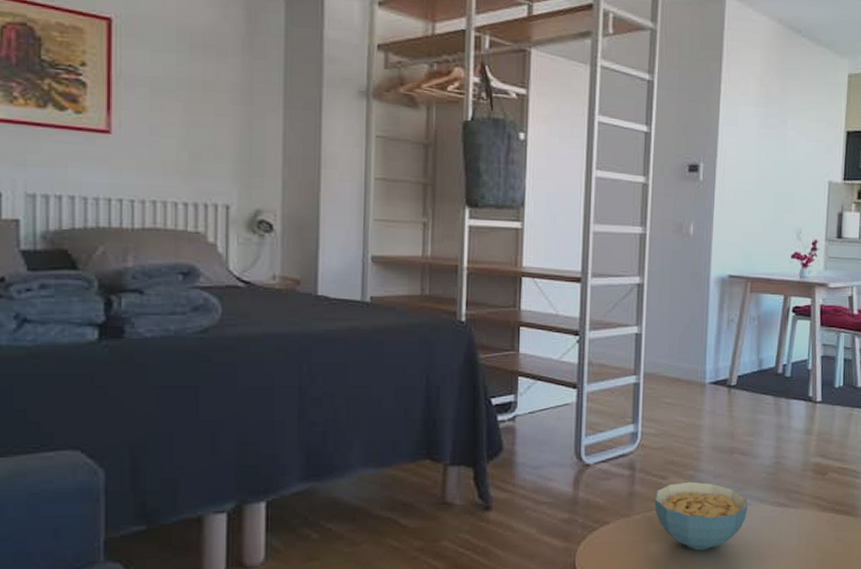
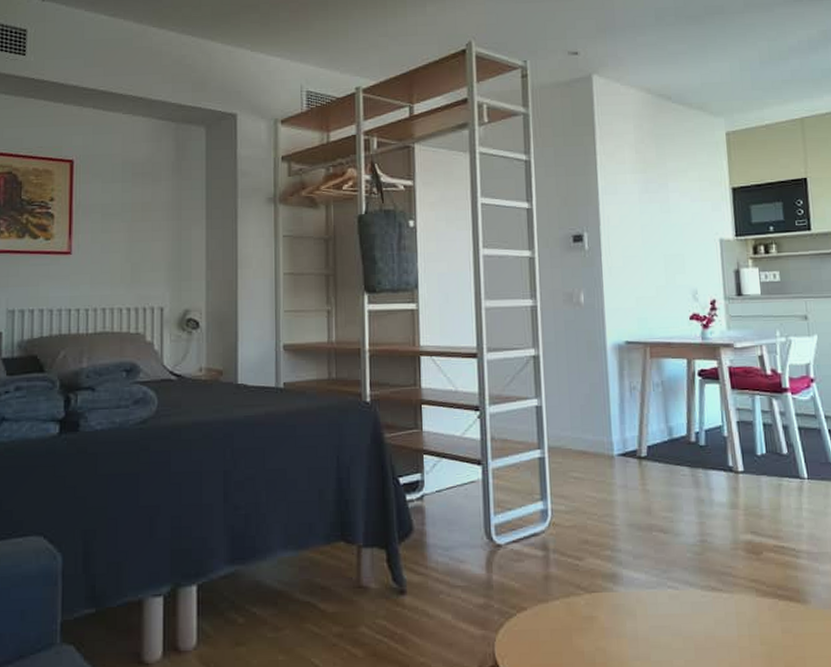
cereal bowl: present [654,481,748,550] -> none [572,562,676,641]

